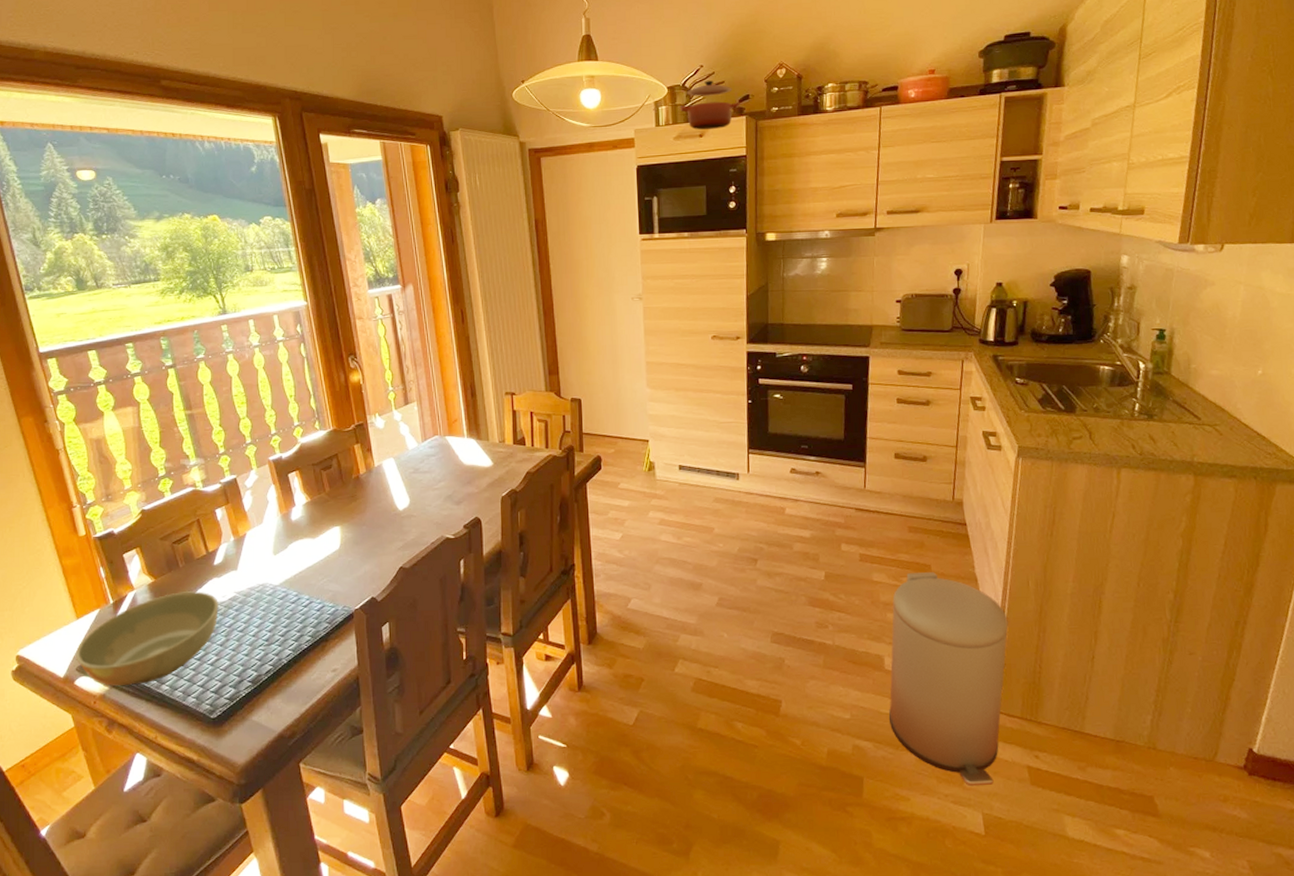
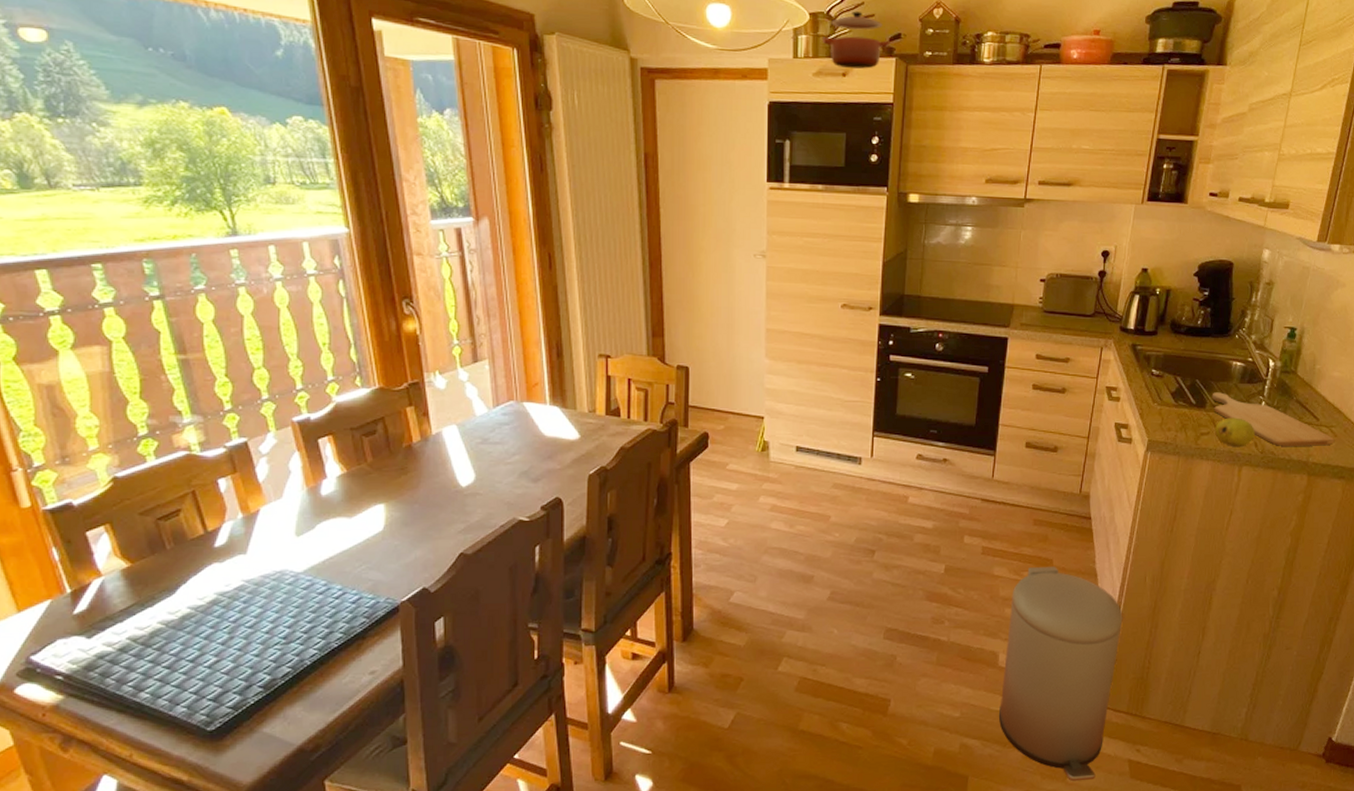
bowl: present [75,591,219,686] -> none [15,579,220,694]
chopping board: none [1081,397,1221,447] -> present [1211,392,1335,446]
fruit: none [1088,420,1132,450] -> present [1215,417,1256,448]

